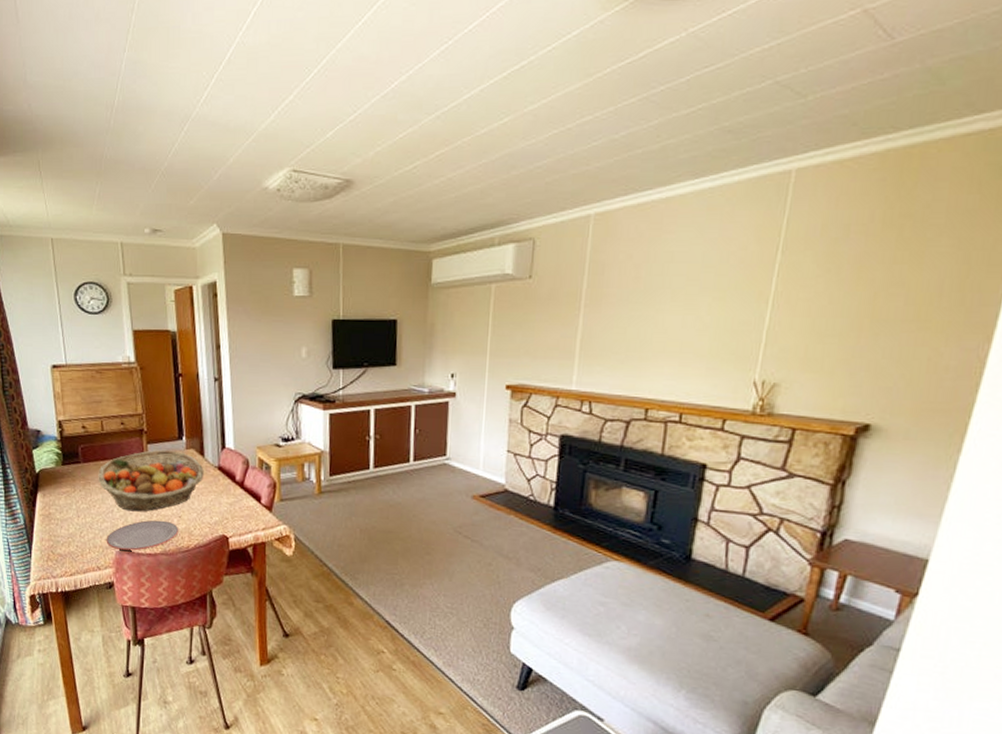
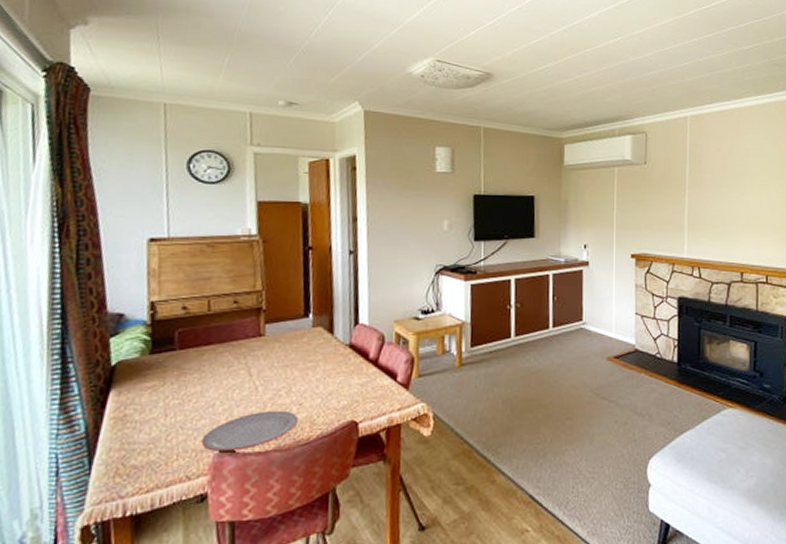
fruit basket: present [98,449,204,512] -> none [197,329,333,403]

